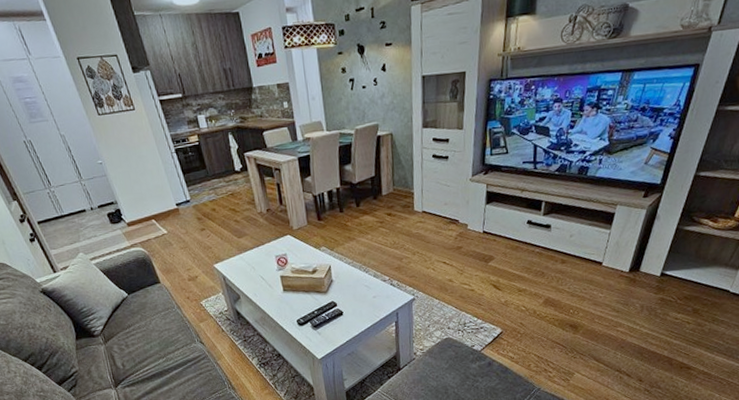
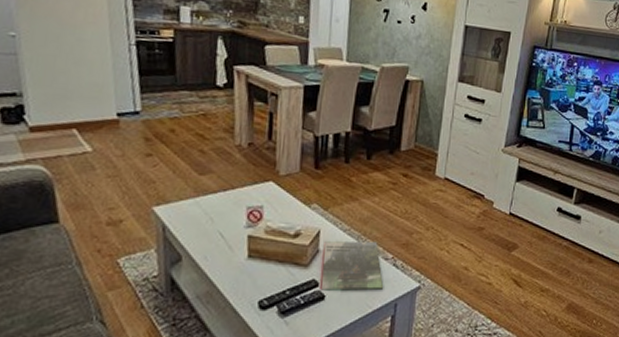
magazine: none [335,268,386,309] -> present [320,241,384,291]

